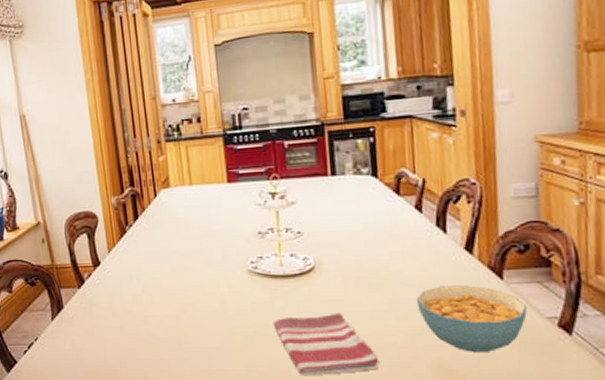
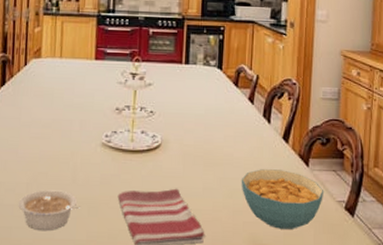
legume: none [170,321,235,363] -> present [18,190,80,232]

